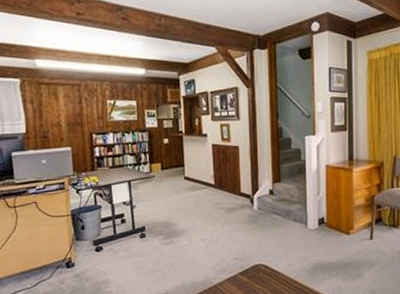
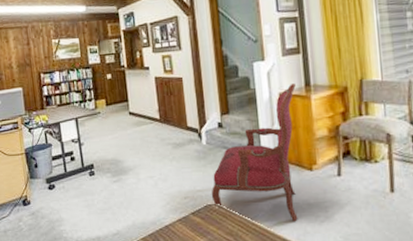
armchair: none [259,157,341,280] -> present [211,84,298,222]

